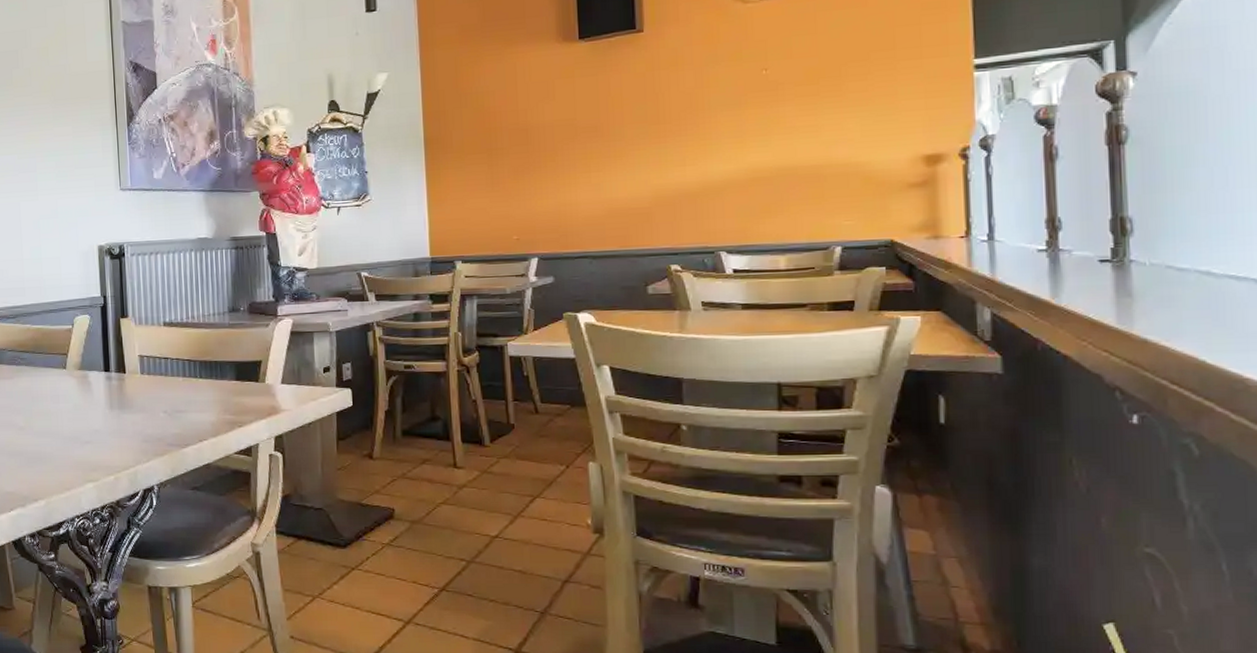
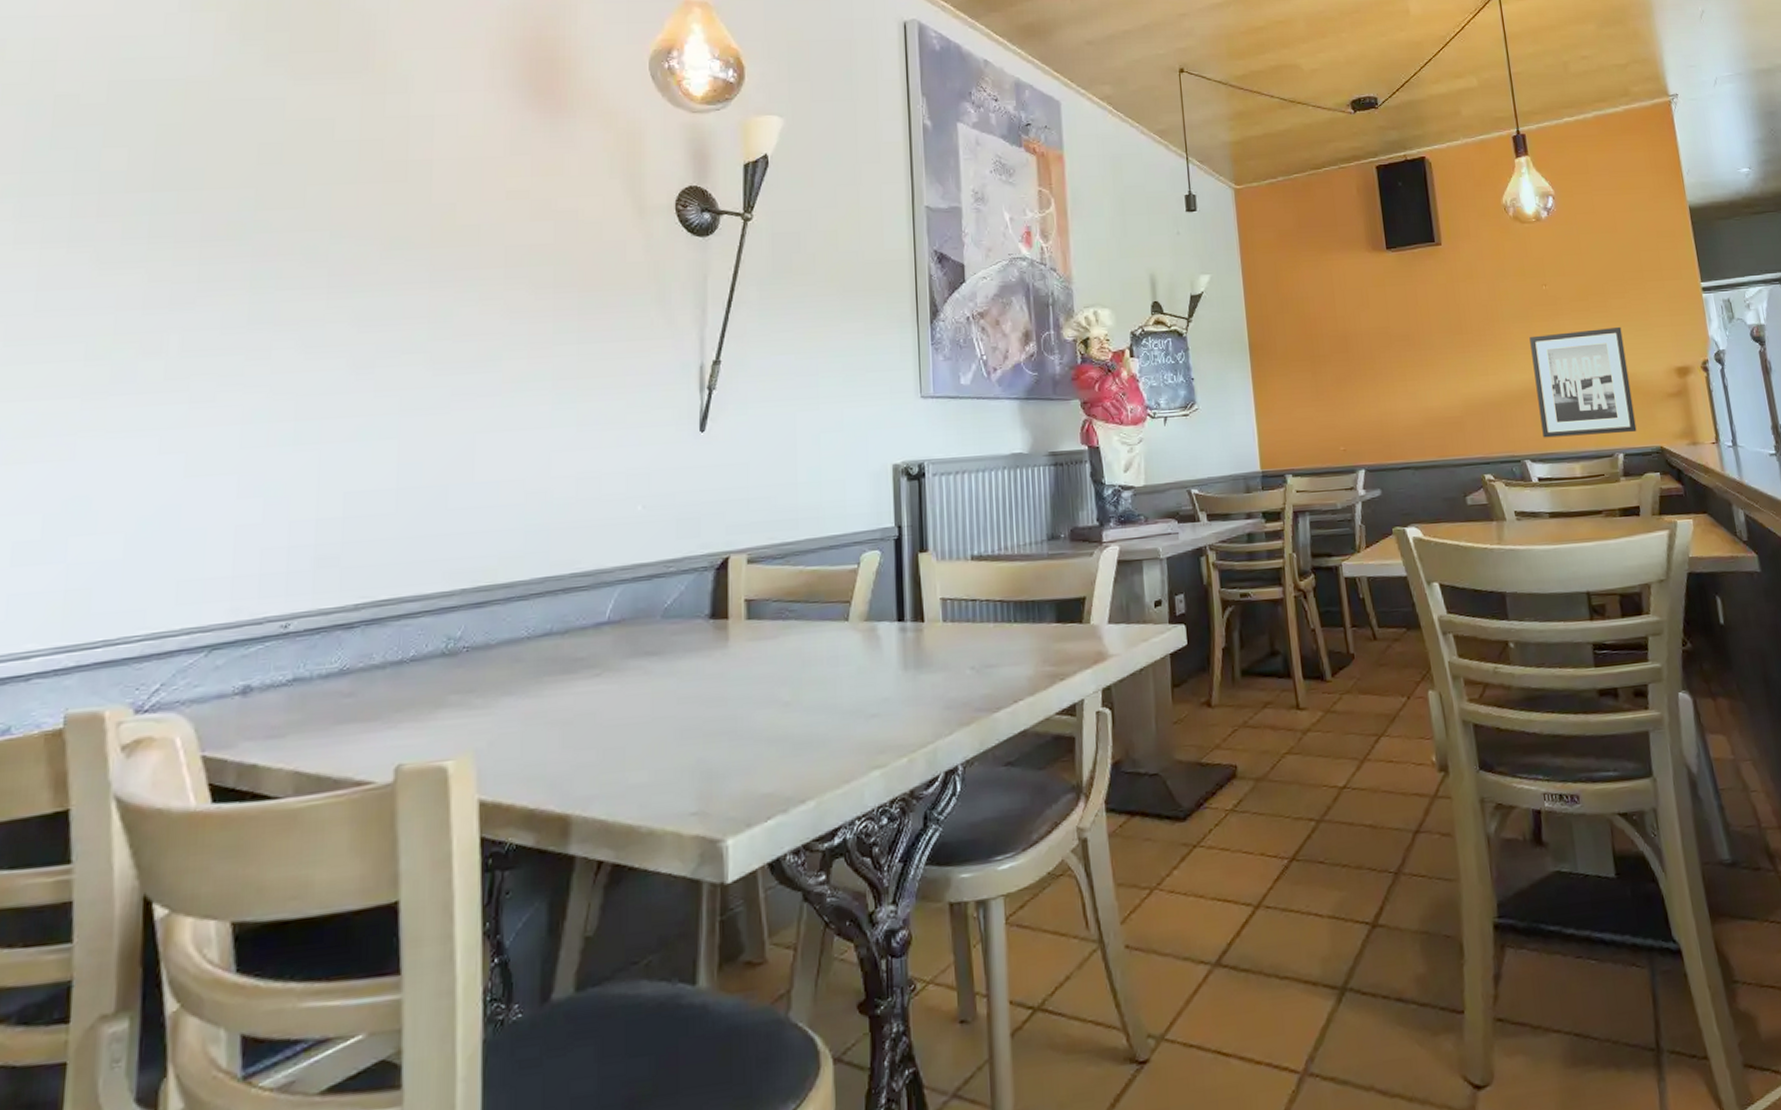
wall art: none [739,111,862,230] -> present [1529,326,1637,438]

